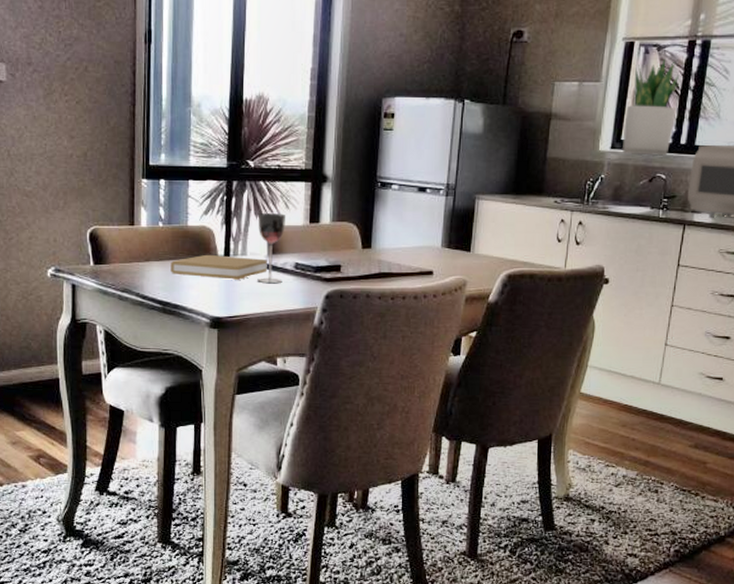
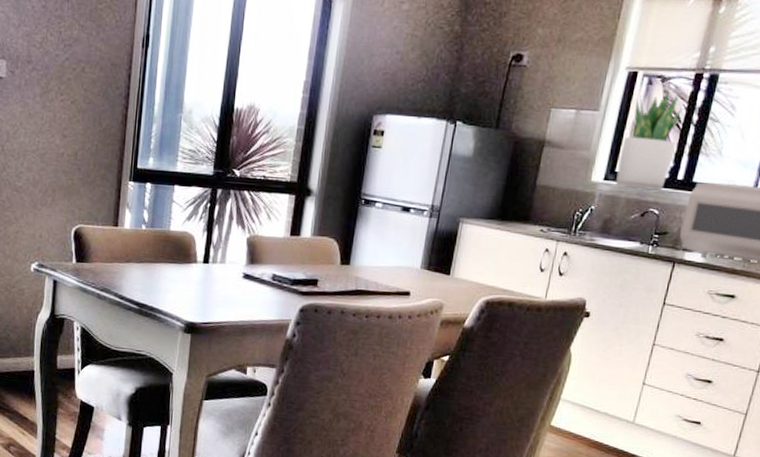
book: present [170,254,267,280] -> none [150,259,246,287]
wineglass: present [257,213,285,283] -> none [234,223,267,293]

